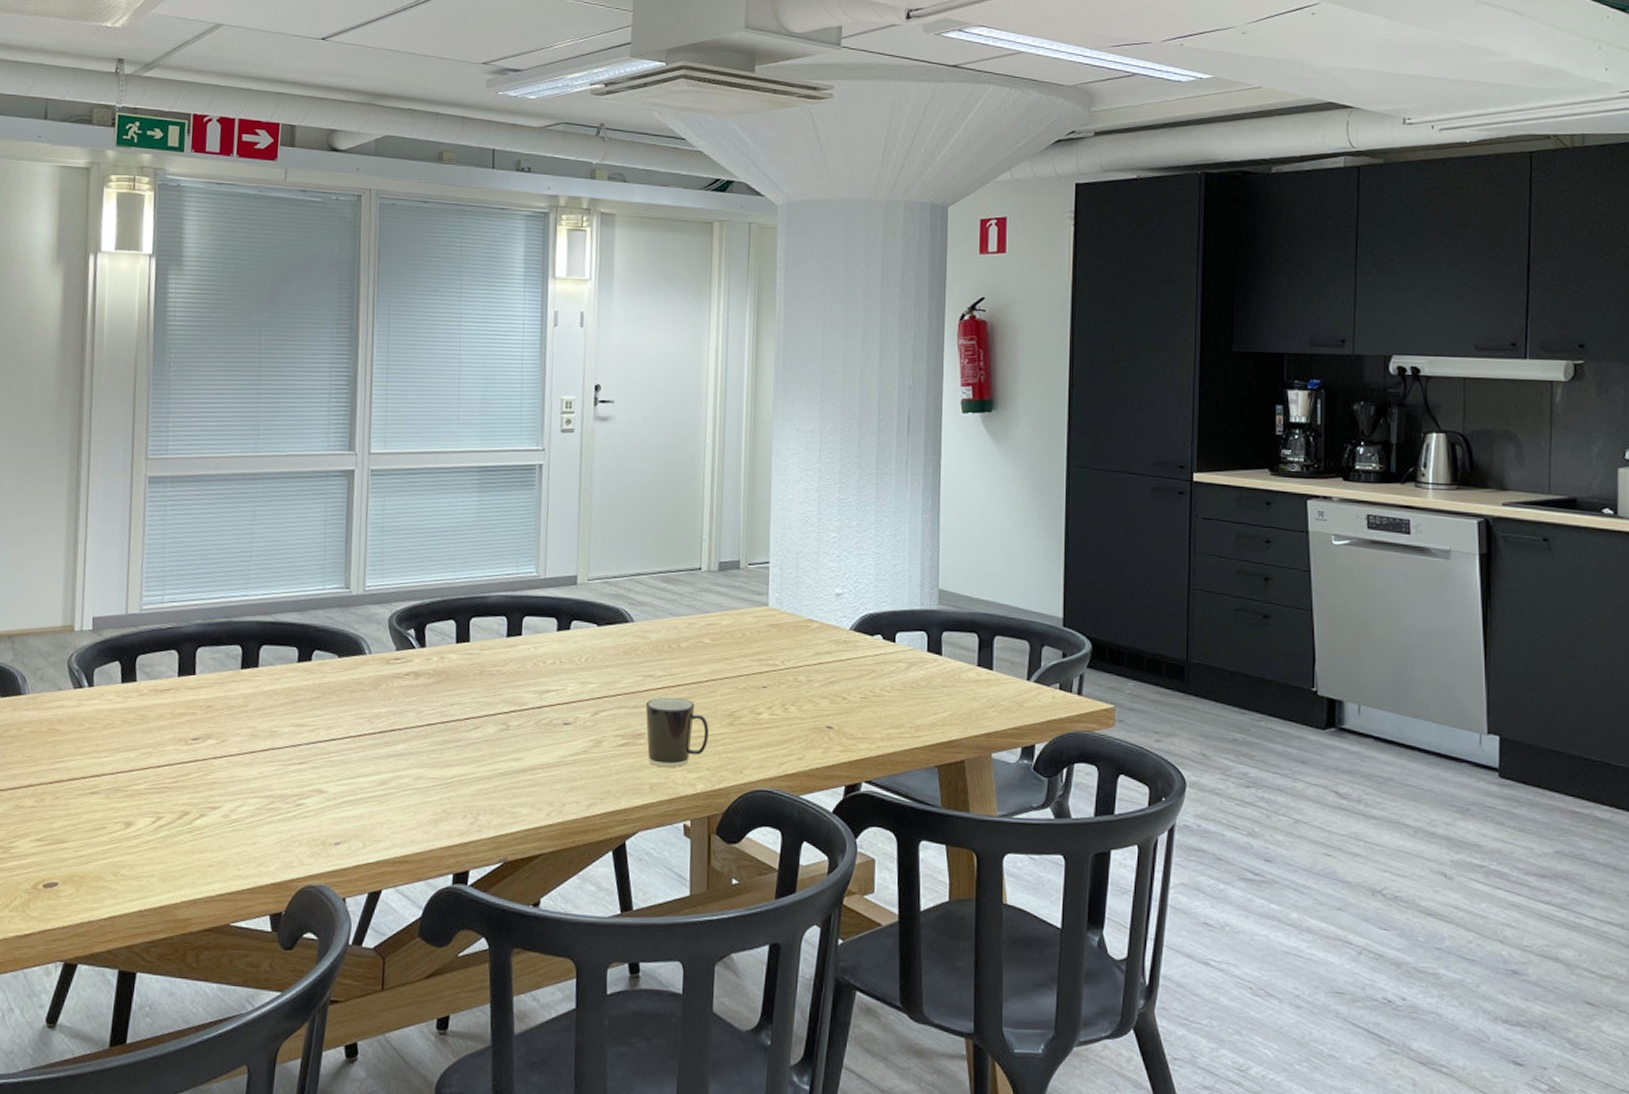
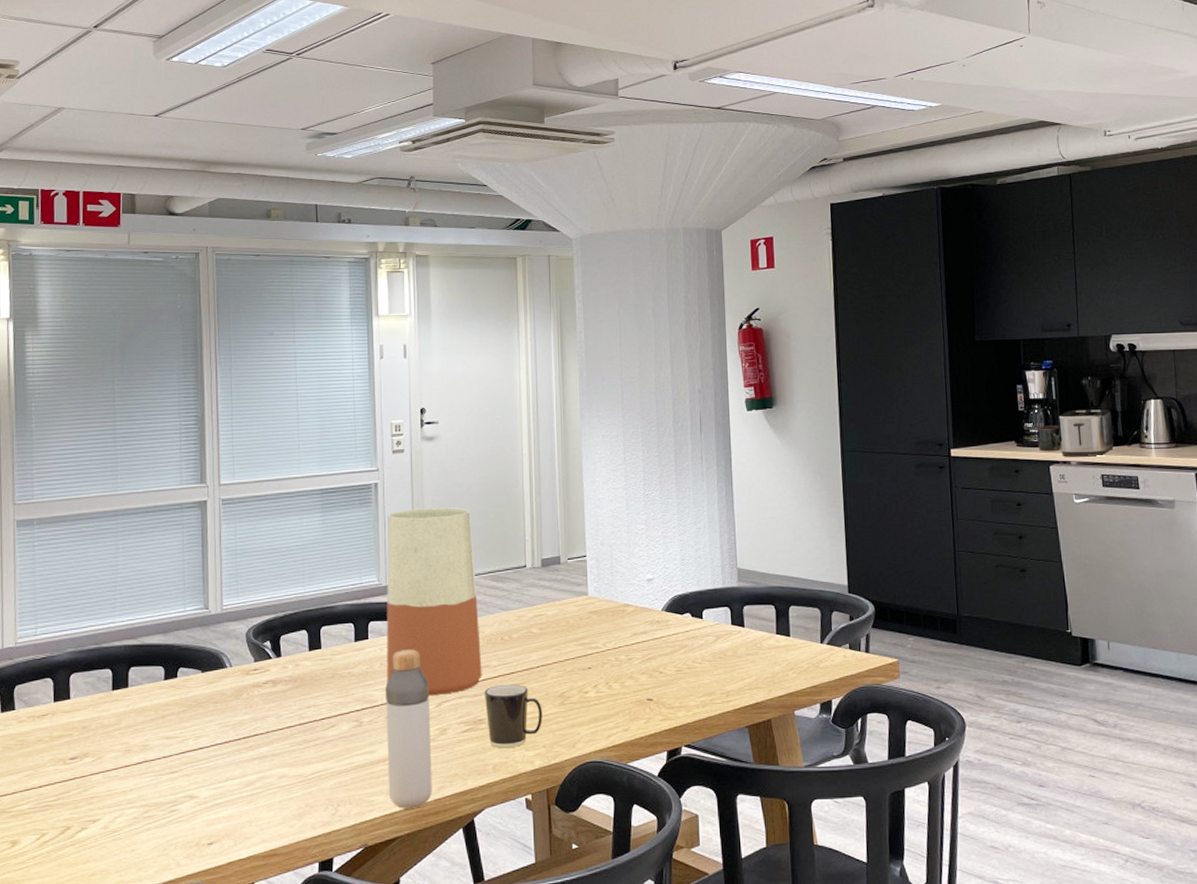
bottle: none [533,650,586,825] -> present [386,649,432,809]
vase: none [539,495,645,703] -> present [387,507,482,695]
mug: none [1296,454,1322,485] -> present [1037,425,1061,452]
toaster: none [1318,437,1385,494] -> present [1056,408,1115,457]

